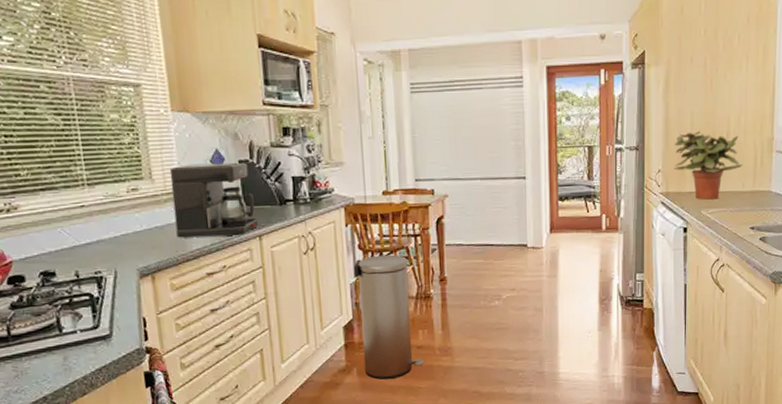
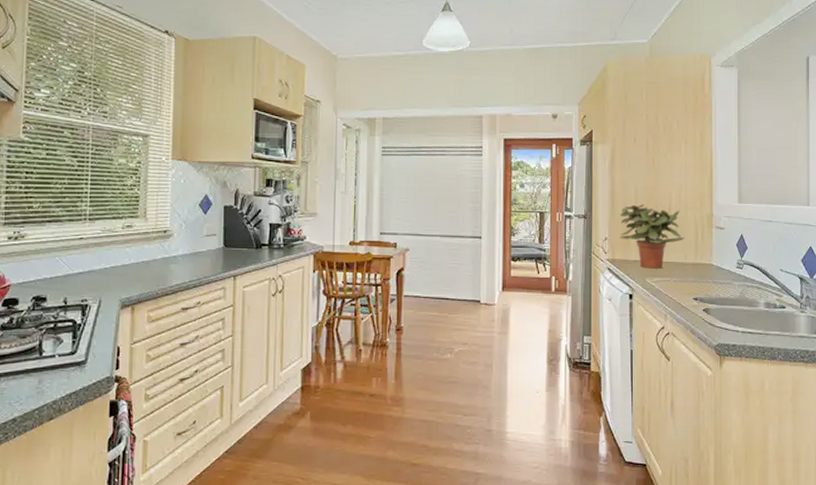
coffee maker: present [169,162,258,238] -> none [160,207,234,275]
pedal bin: present [353,254,425,380] -> none [316,301,376,426]

